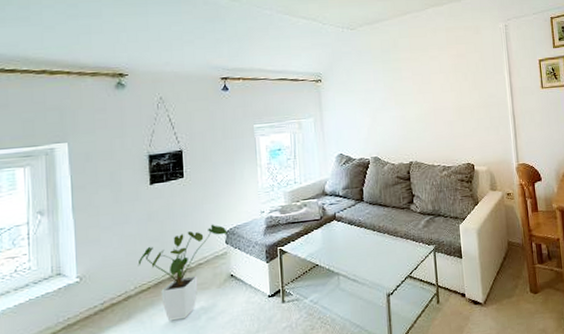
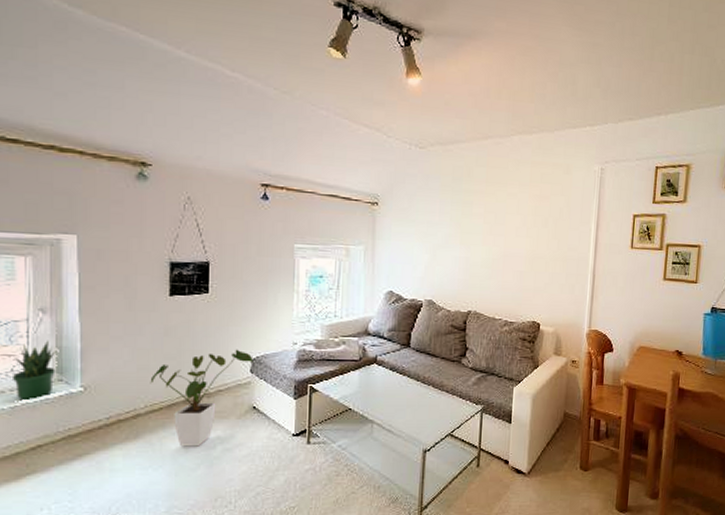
planter: none [16,239,55,297] -> present [13,340,57,399]

